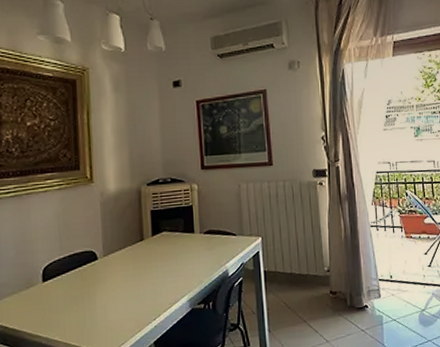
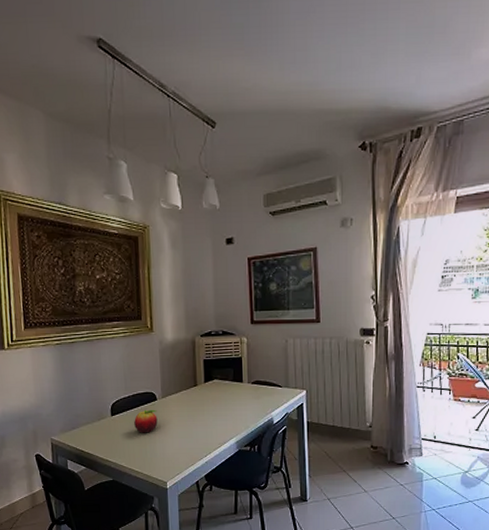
fruit: none [70,270,99,300] -> present [134,409,158,433]

